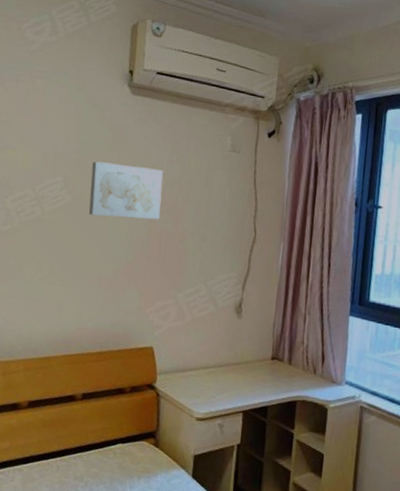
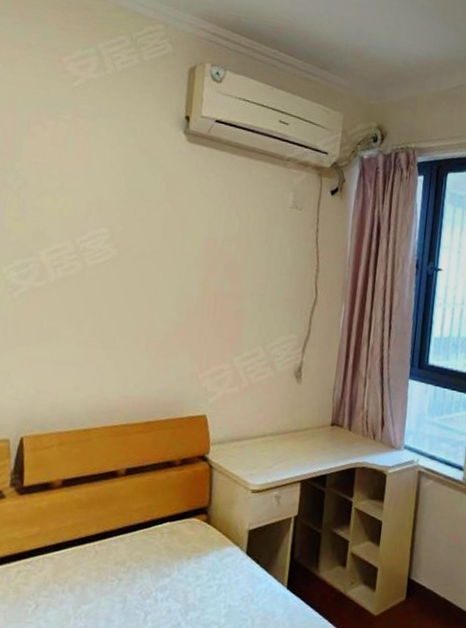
wall art: present [88,161,163,220] -> none [137,213,221,278]

